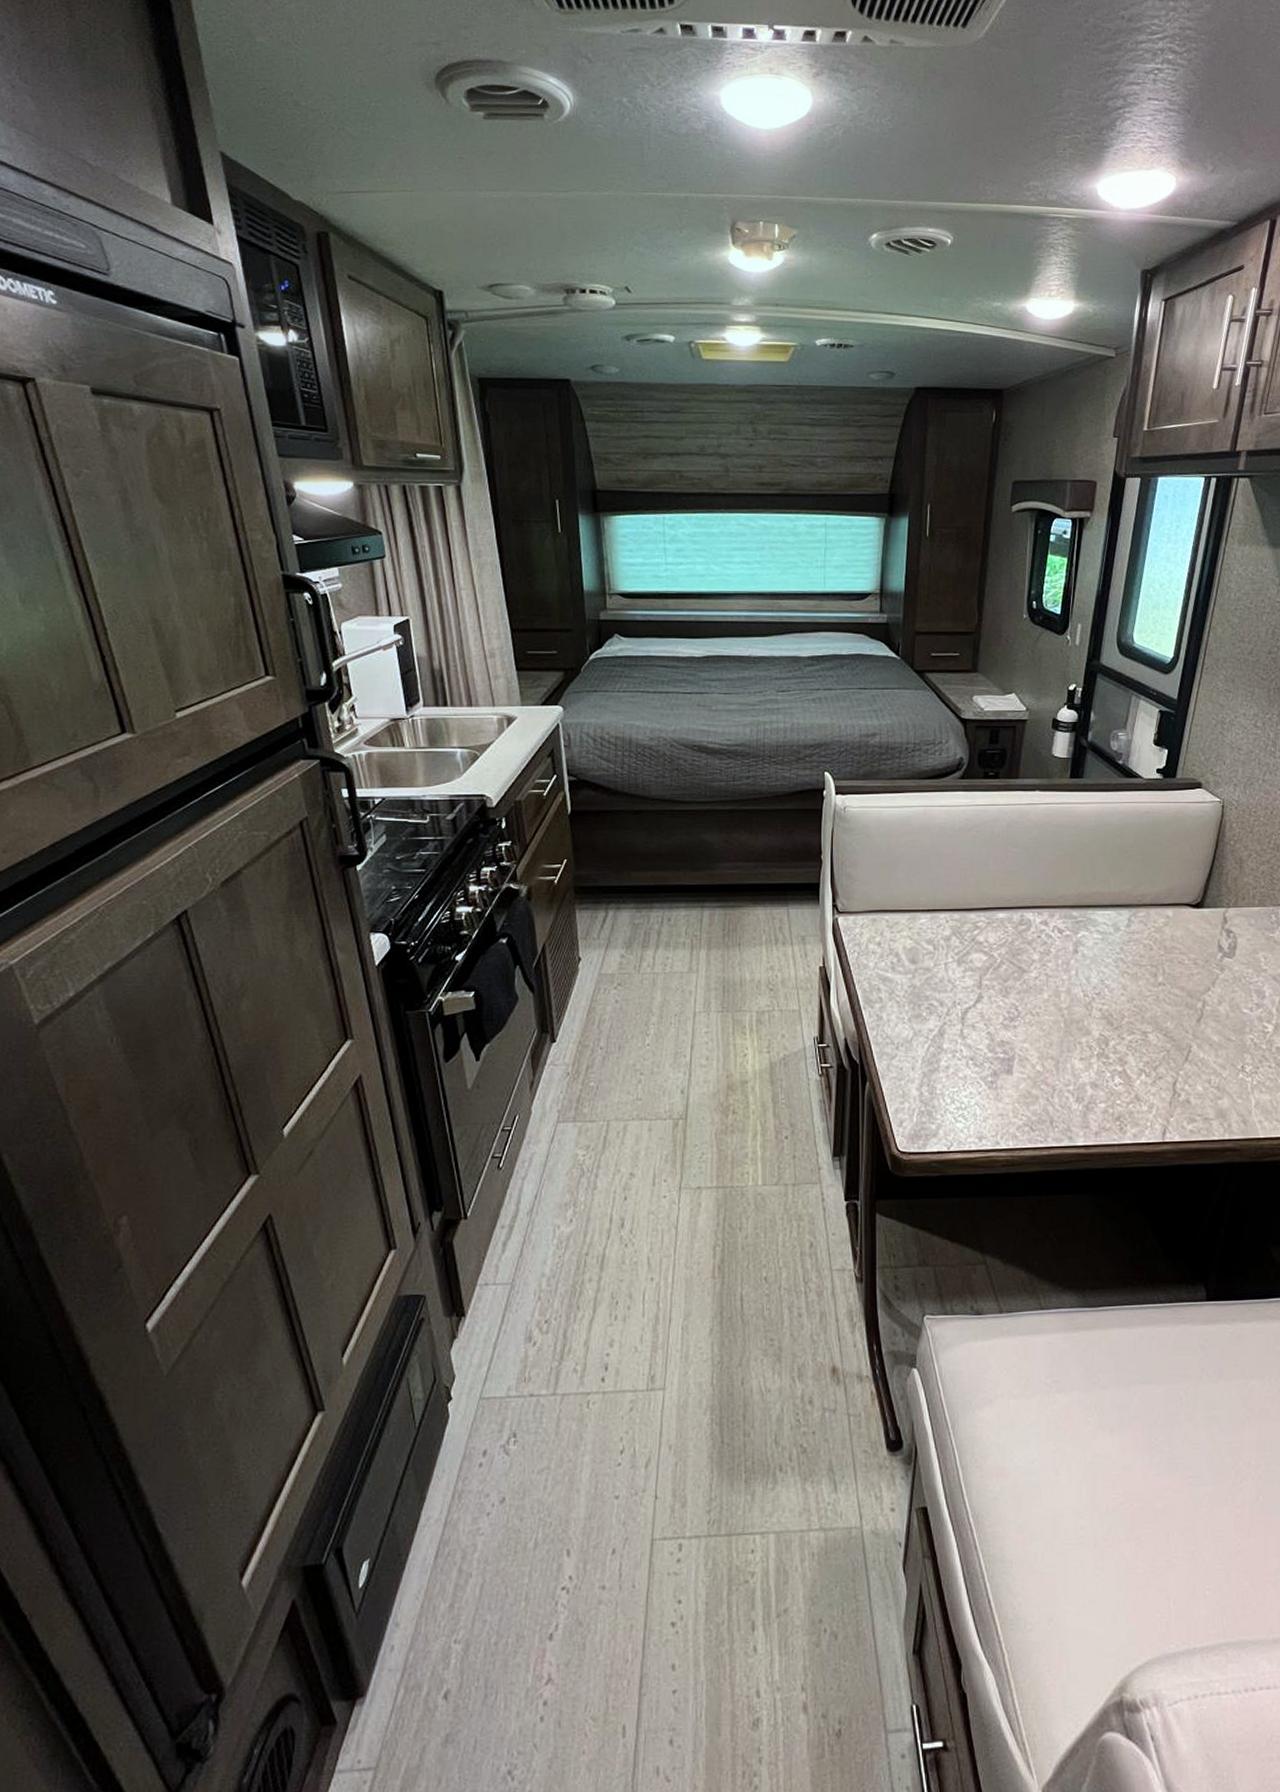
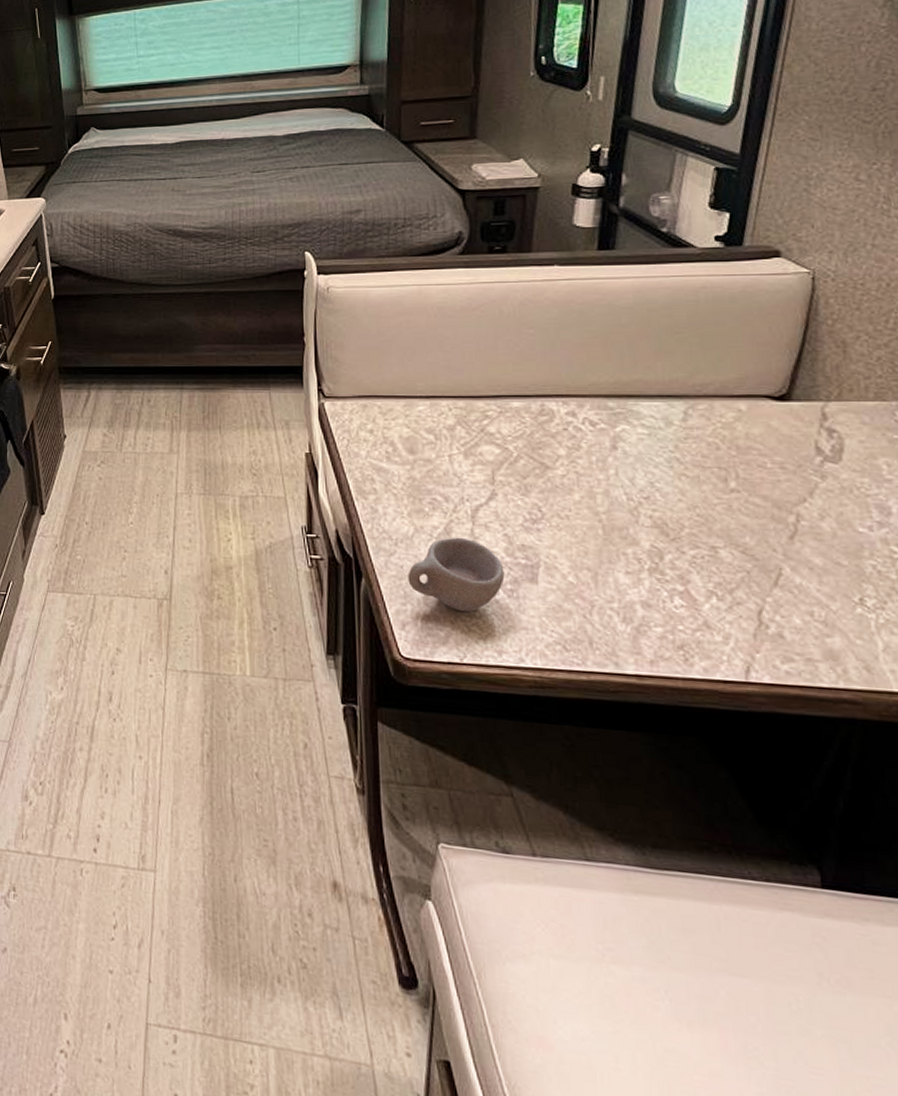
cup: none [906,1038,987,1105] -> present [407,537,505,613]

